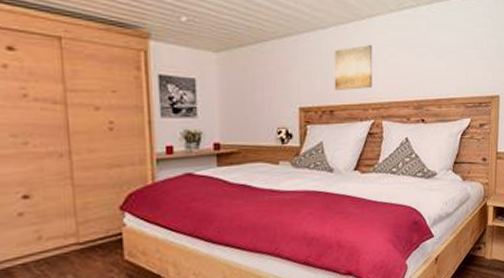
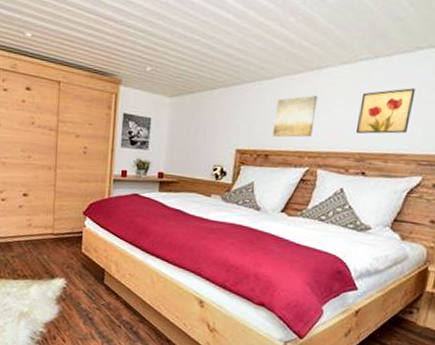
wall art: none [410,35,455,81] -> present [355,88,416,134]

